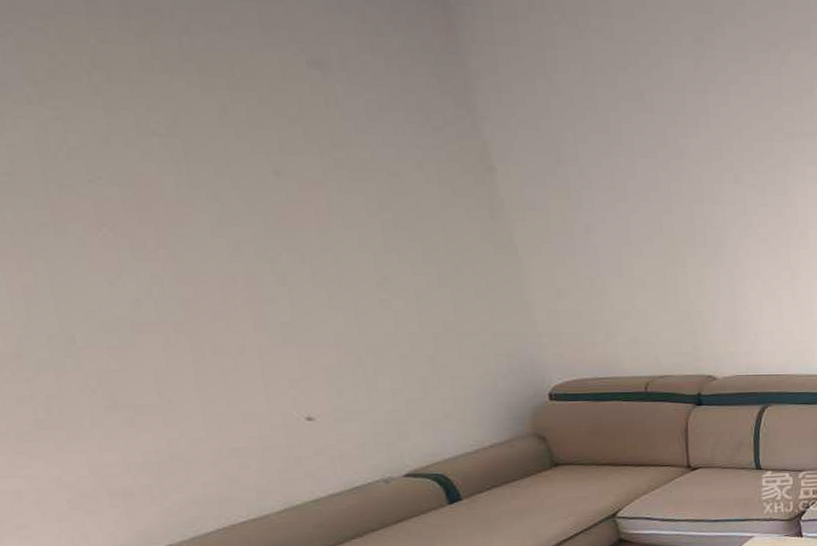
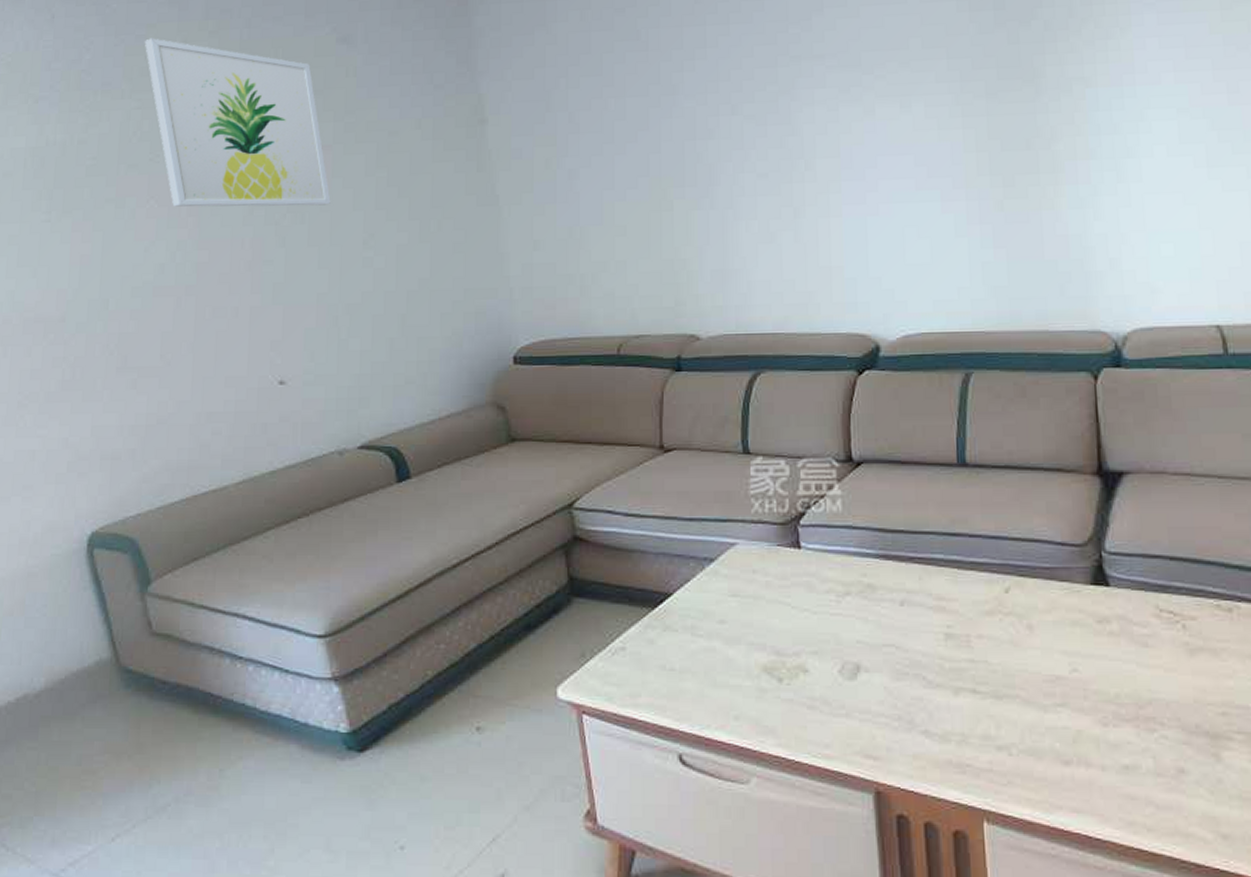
wall art: none [42,32,332,245] -> present [144,38,331,207]

